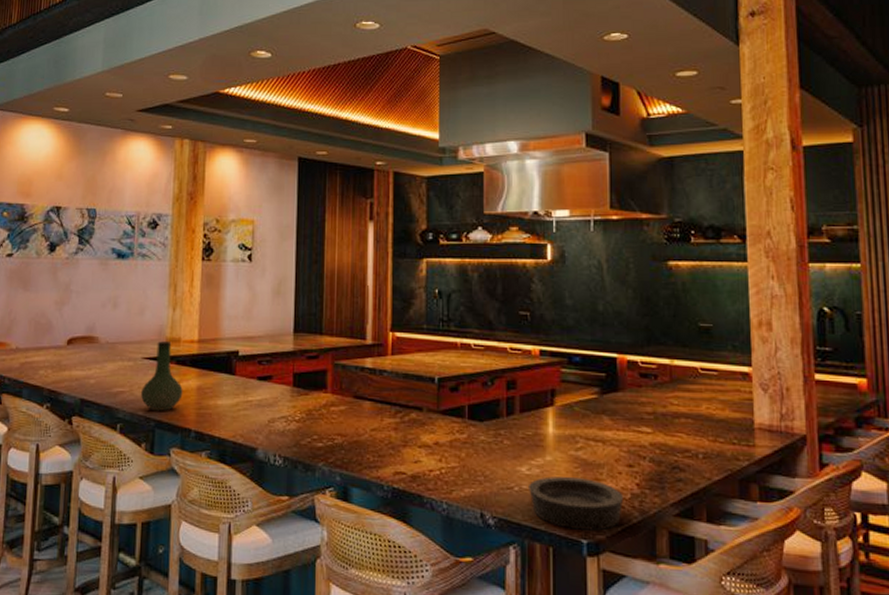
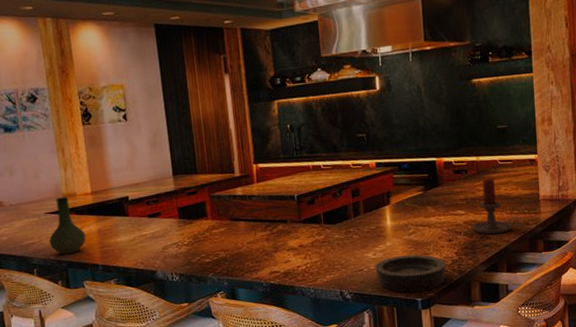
candle holder: none [660,390,732,467] -> present [472,178,524,235]

